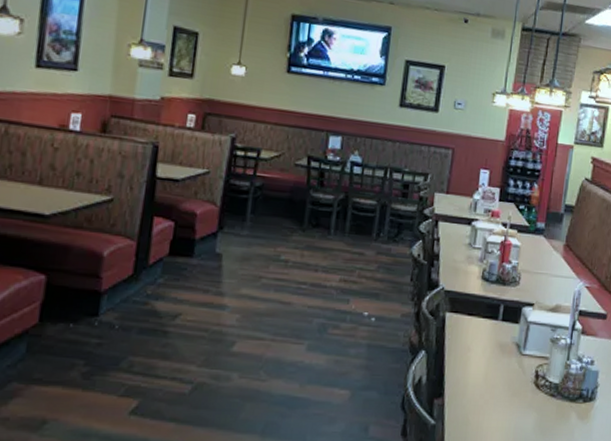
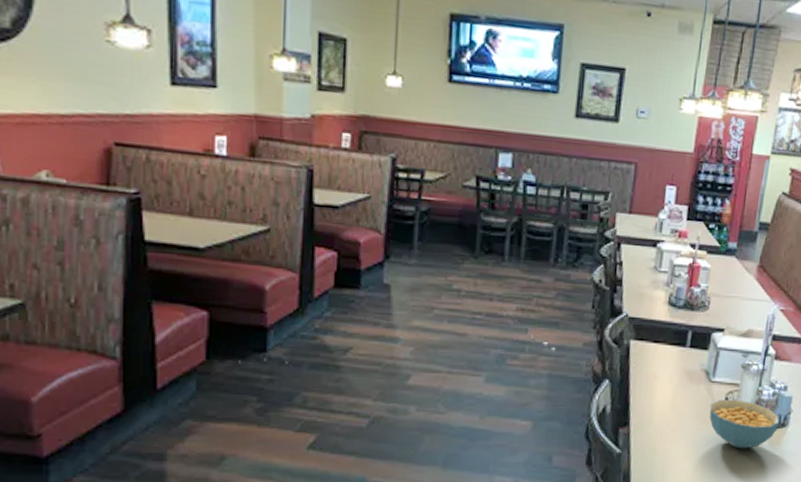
cereal bowl: none [520,372,588,423] -> present [709,399,780,449]

